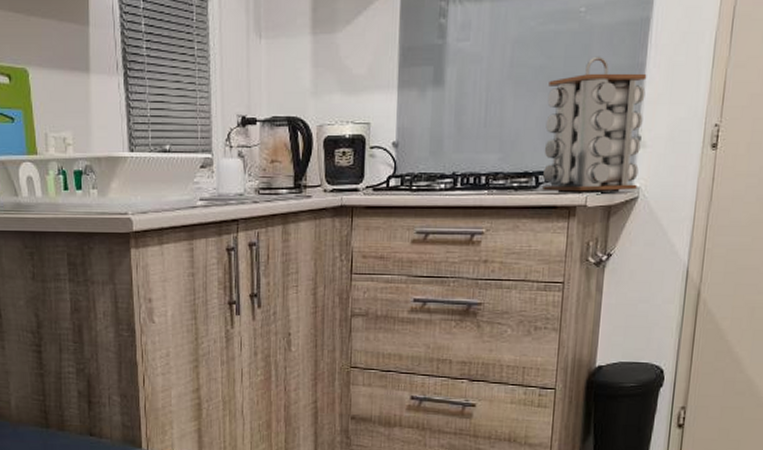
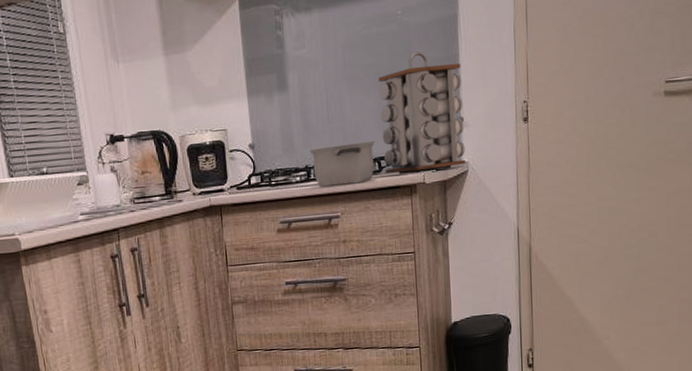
cooking pot: none [459,152,536,198] -> present [309,140,376,187]

